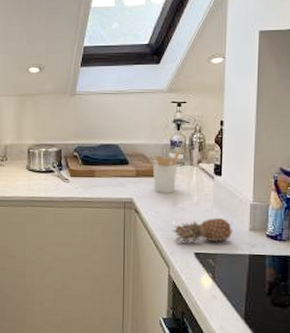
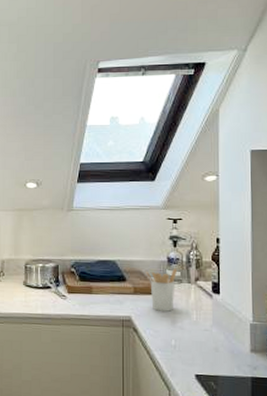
fruit: present [171,217,234,243] -> none [171,337,234,364]

